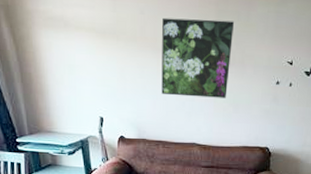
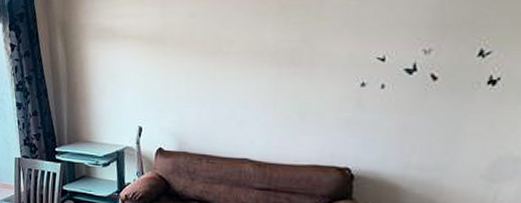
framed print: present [161,17,235,98] -> none [208,15,303,105]

